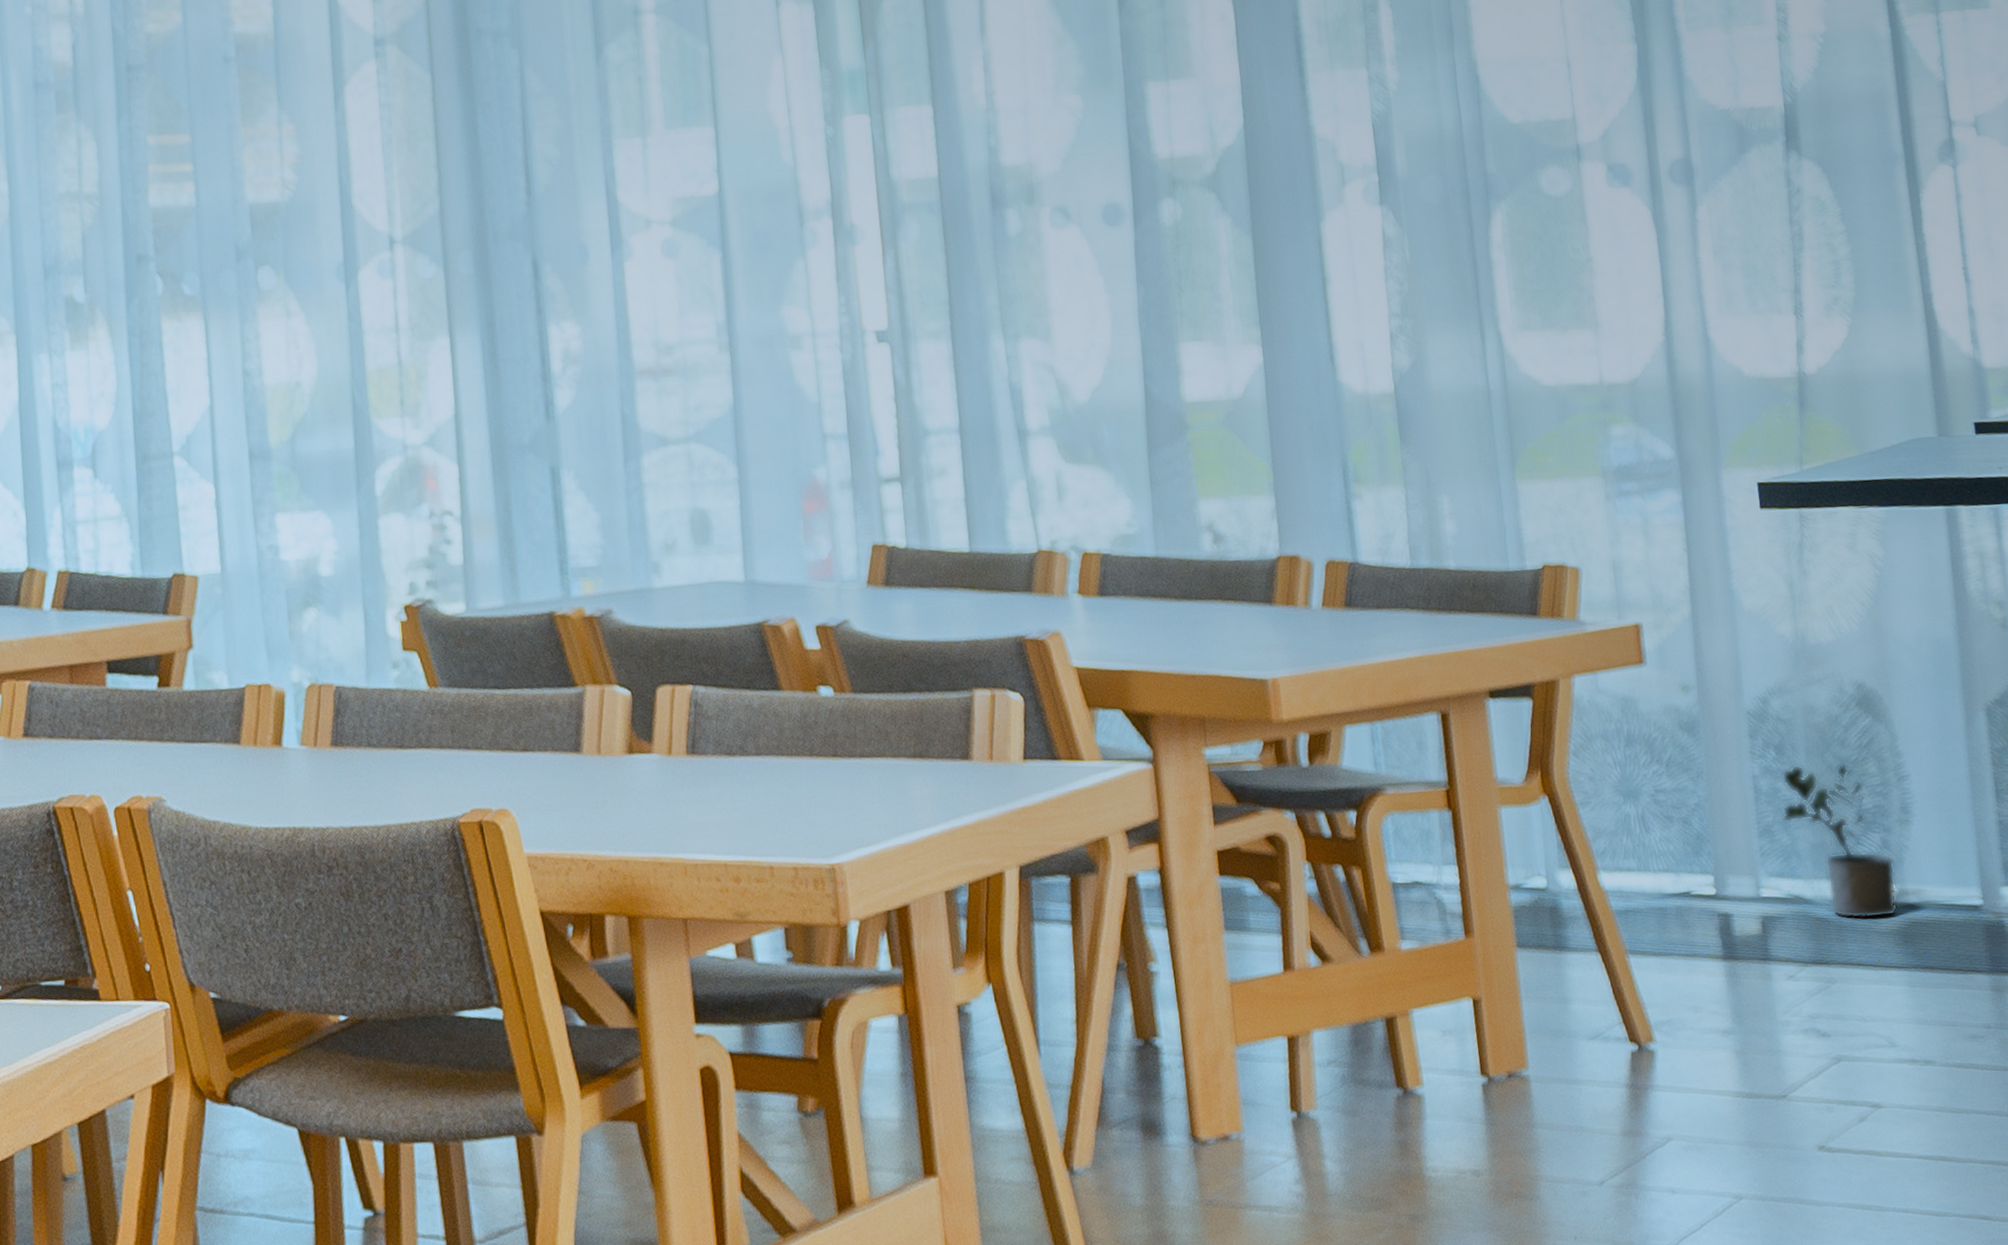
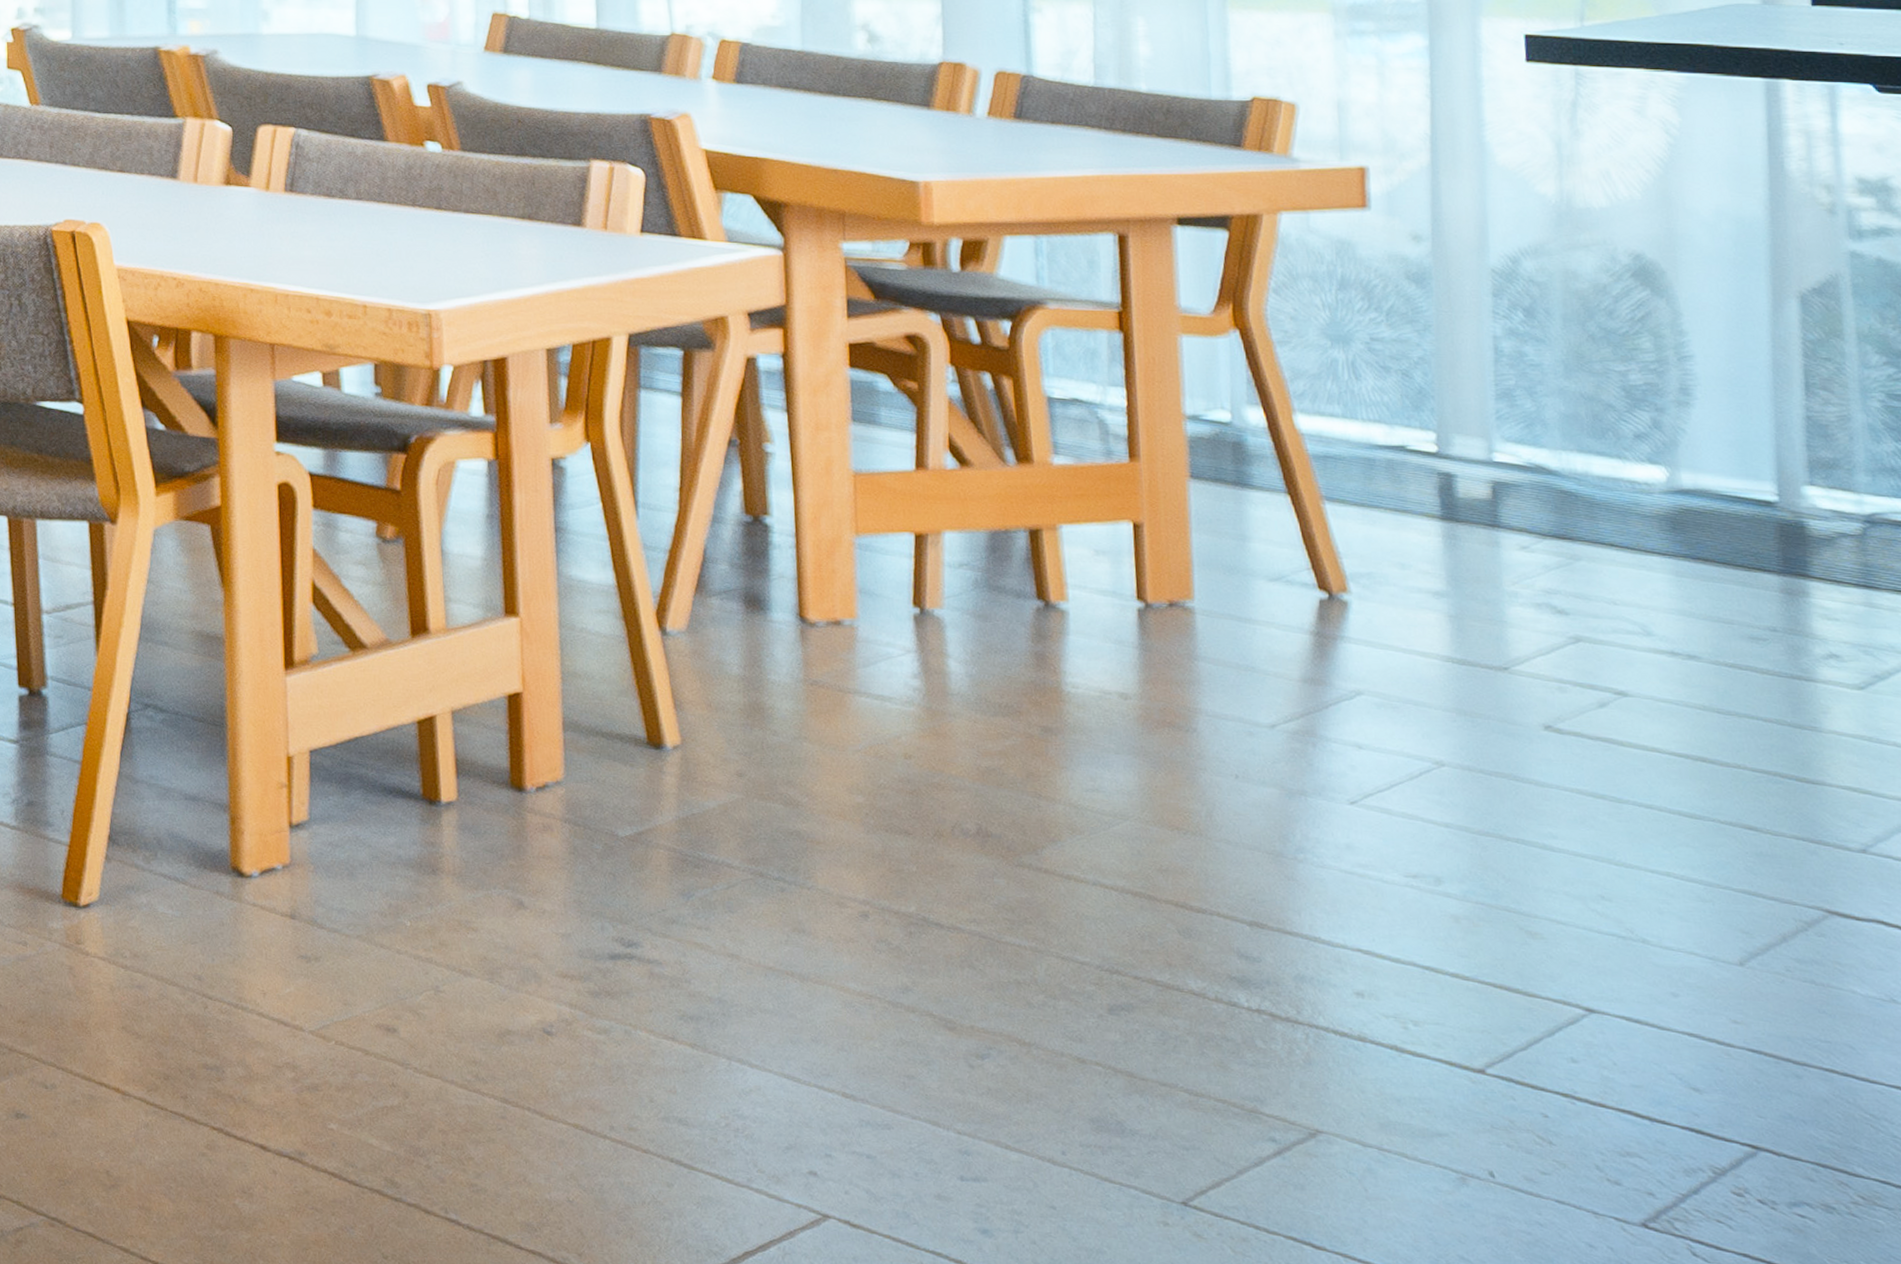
potted plant: present [1782,763,1899,920] -> none [1527,330,1668,500]

